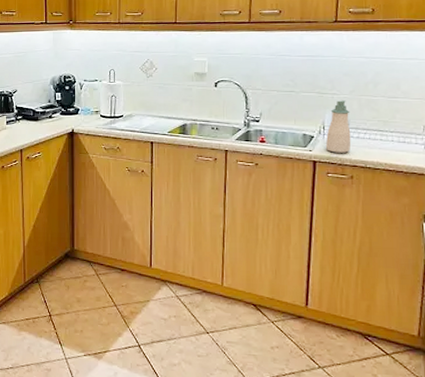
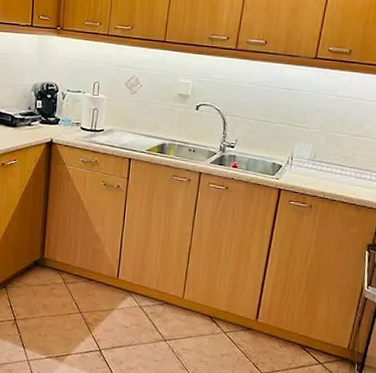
soap bottle: present [325,100,352,153] -> none [291,134,317,184]

